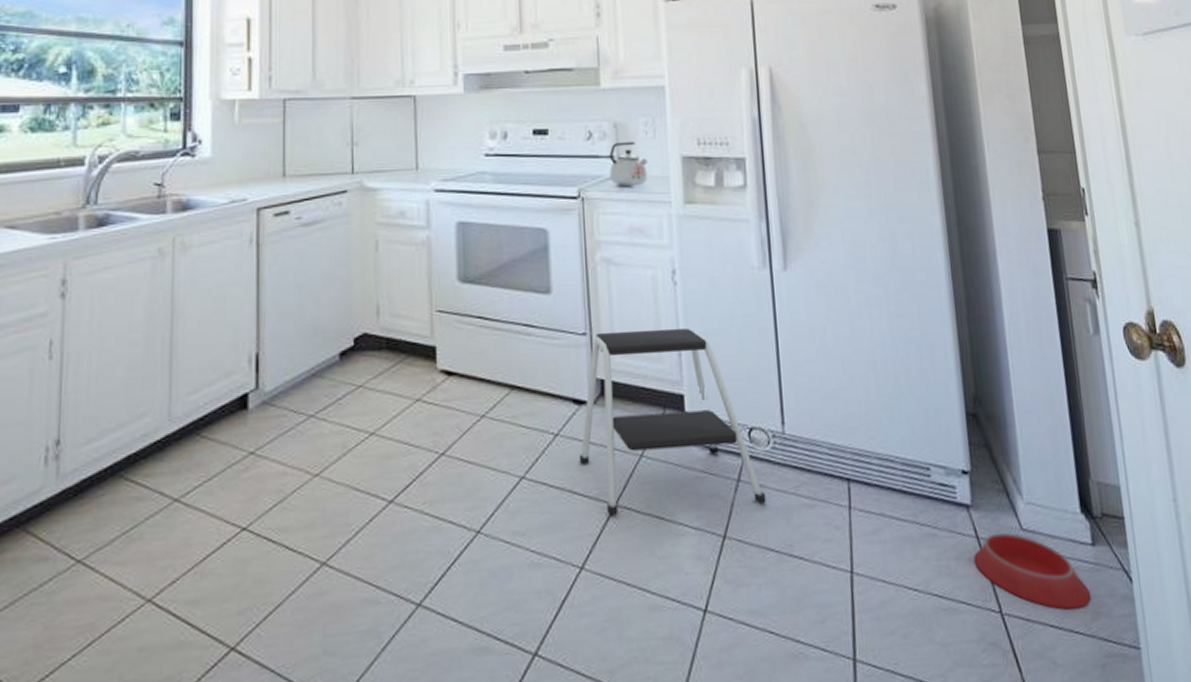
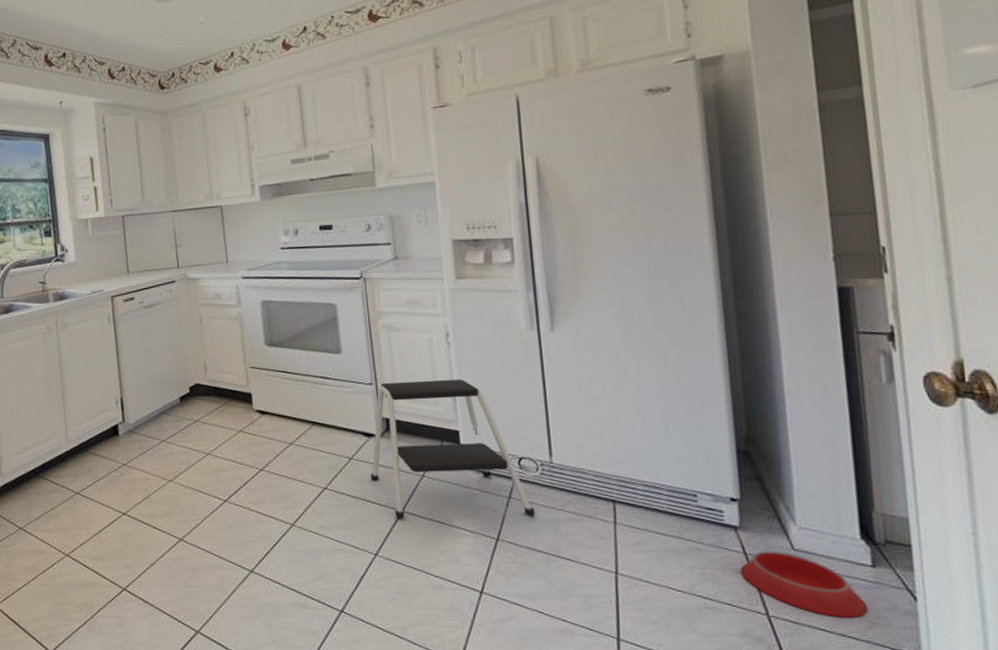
kettle: present [608,141,649,187] -> none [386,230,422,268]

